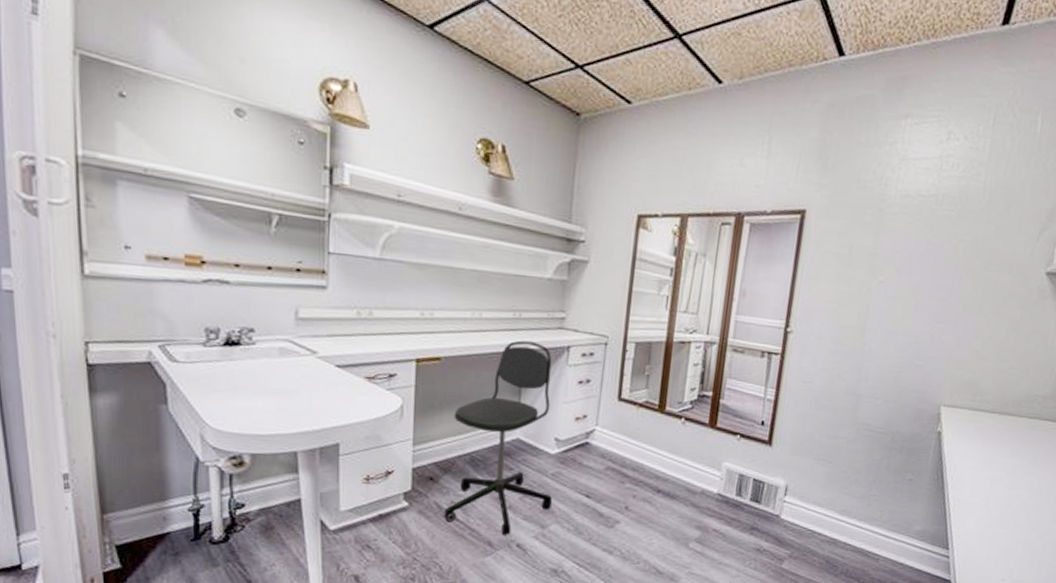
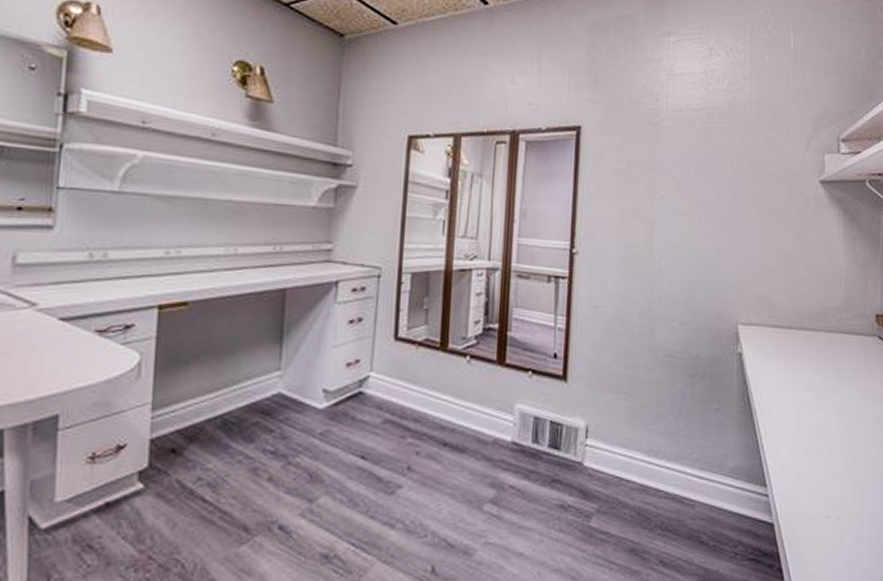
office chair: present [444,340,552,535] -> none [188,277,321,515]

